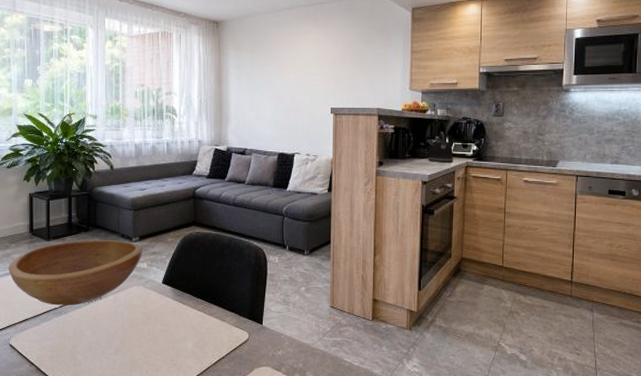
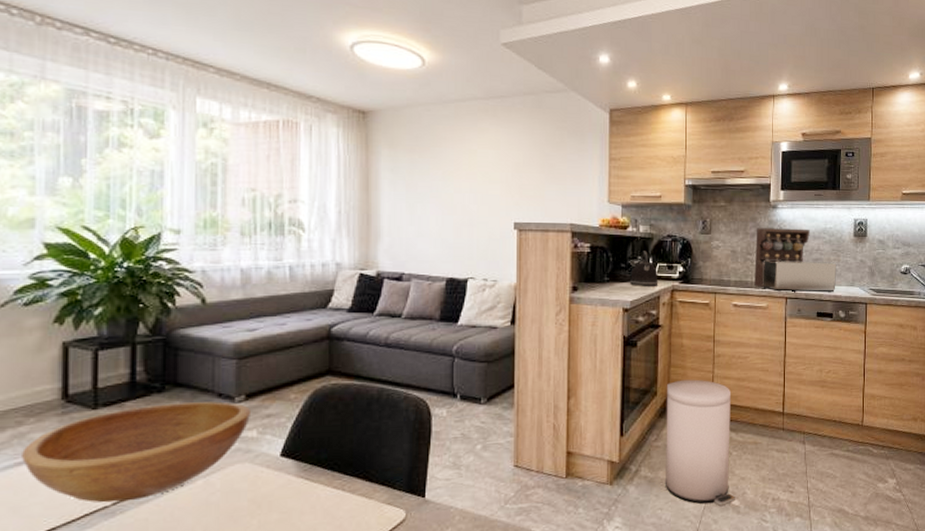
pedal bin: none [457,245,523,360] -> present [664,379,735,507]
spice rack: none [545,110,603,165] -> present [754,228,810,287]
toaster: none [553,141,631,172] -> present [763,260,837,293]

